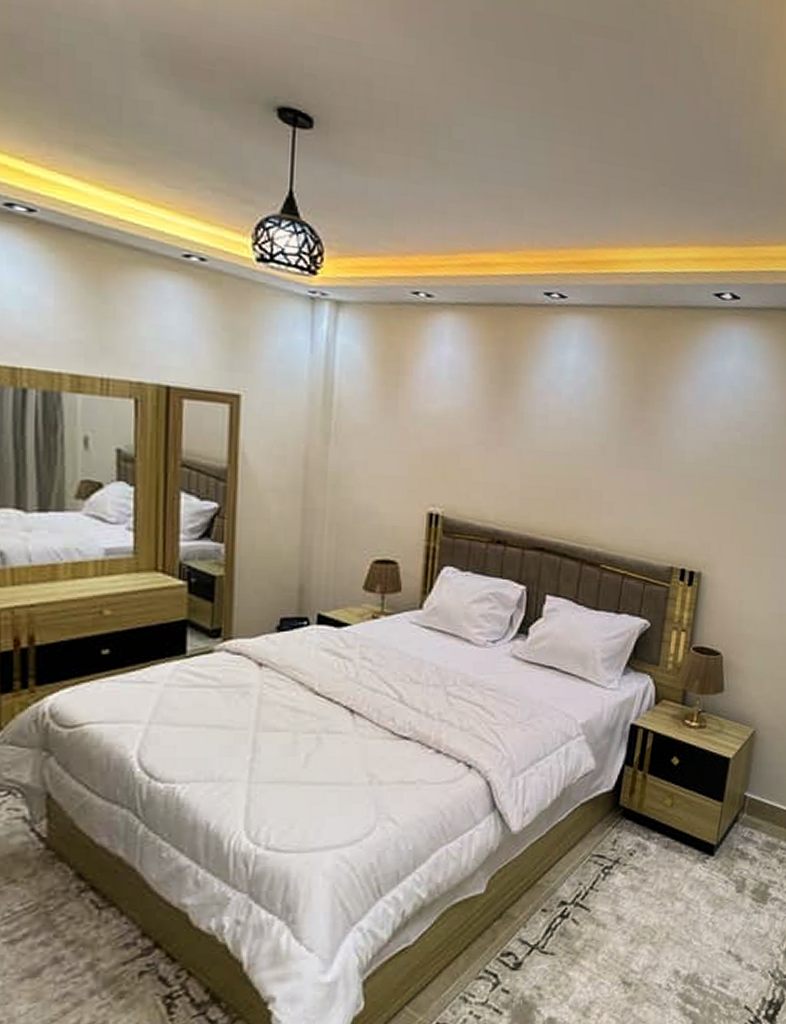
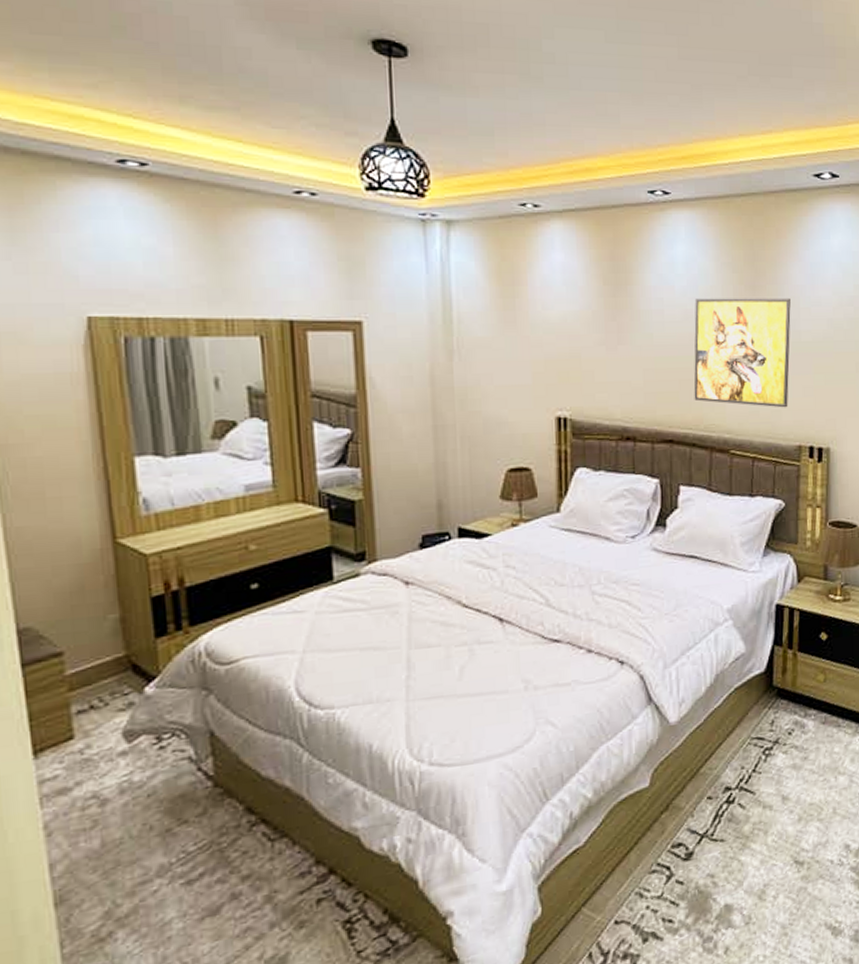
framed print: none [569,407,678,528] -> present [694,298,791,408]

